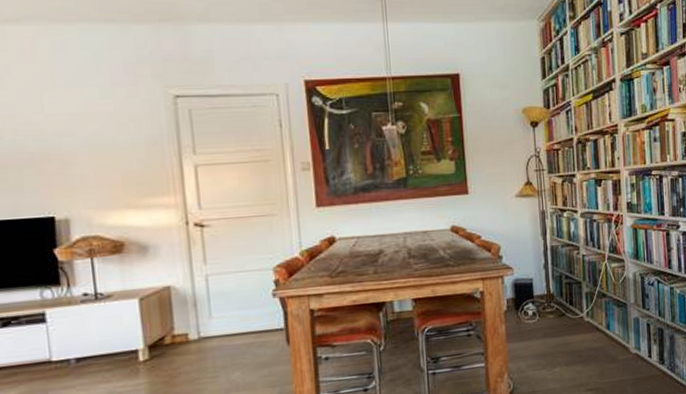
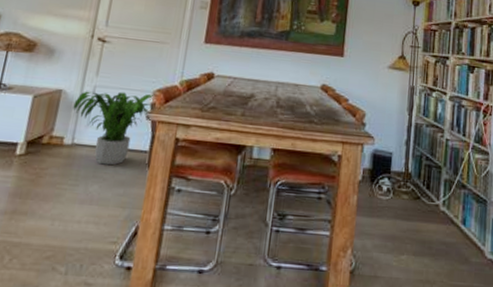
potted plant: none [188,270,278,352] -> present [73,91,155,166]

